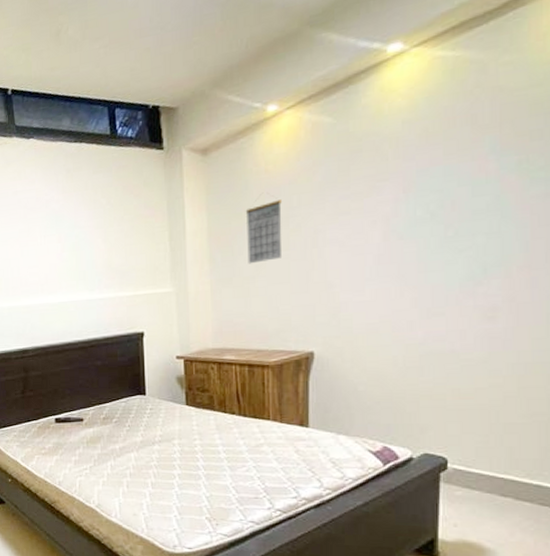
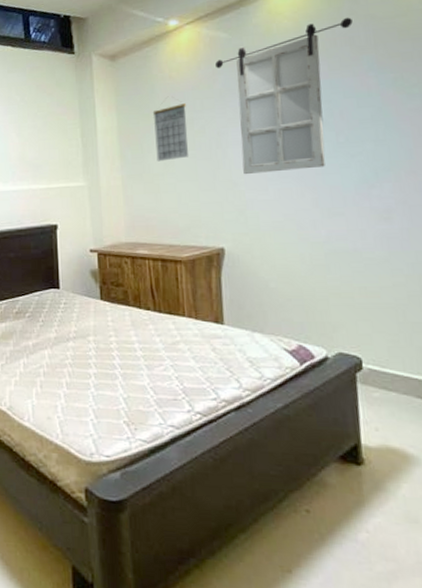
home mirror: none [317,90,477,275] -> present [215,17,353,175]

